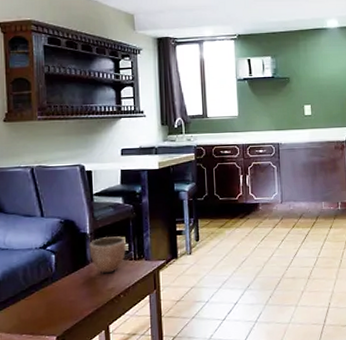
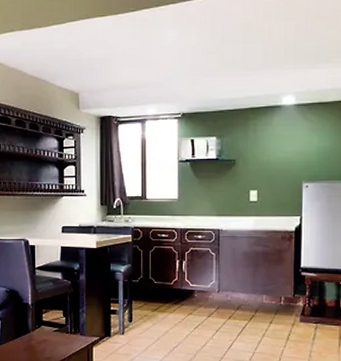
decorative bowl: present [89,236,126,274] -> none [30,309,63,344]

